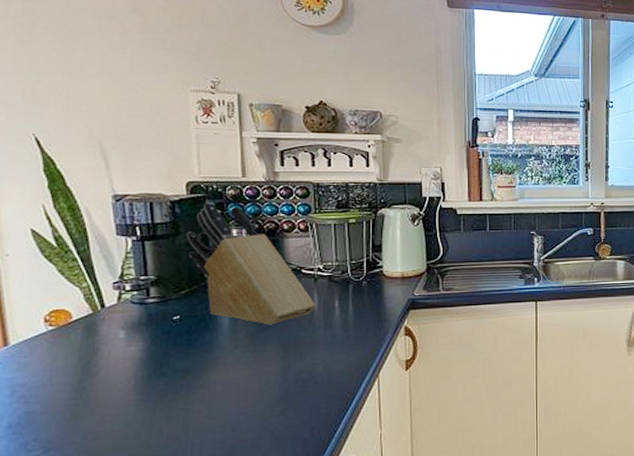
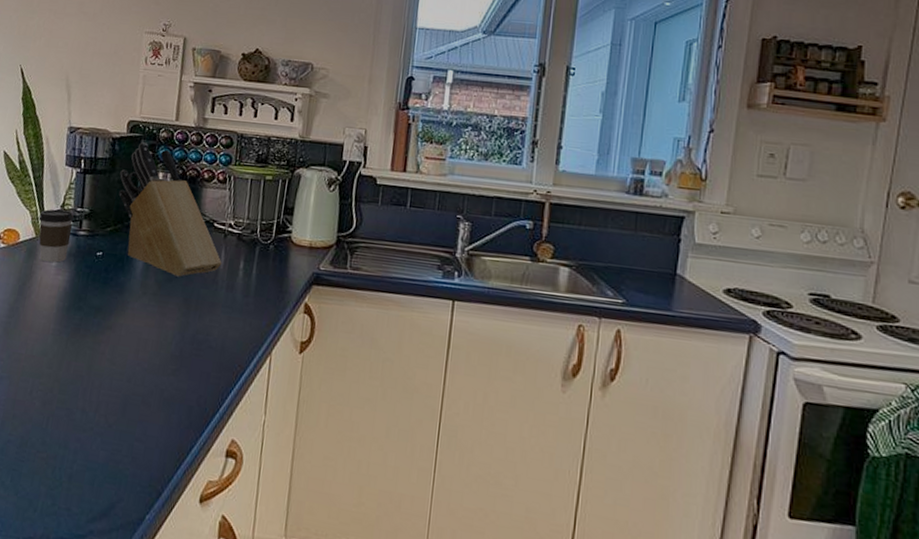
coffee cup: none [93,281,139,337] -> present [38,209,75,263]

